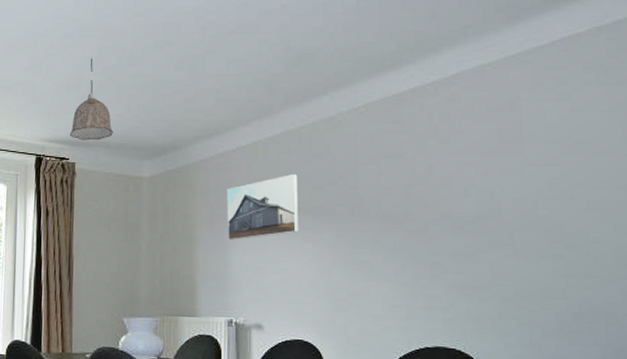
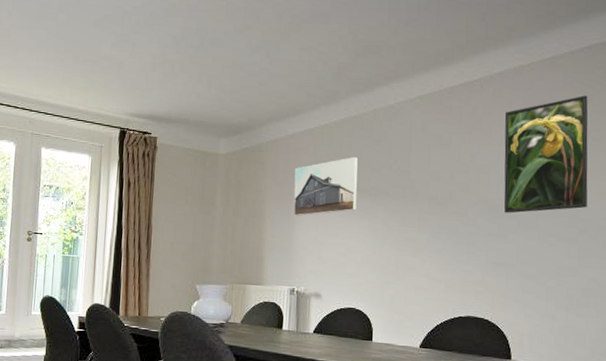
pendant lamp: present [70,57,113,140] -> none [153,37,193,117]
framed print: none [466,94,572,229] -> present [504,95,588,213]

